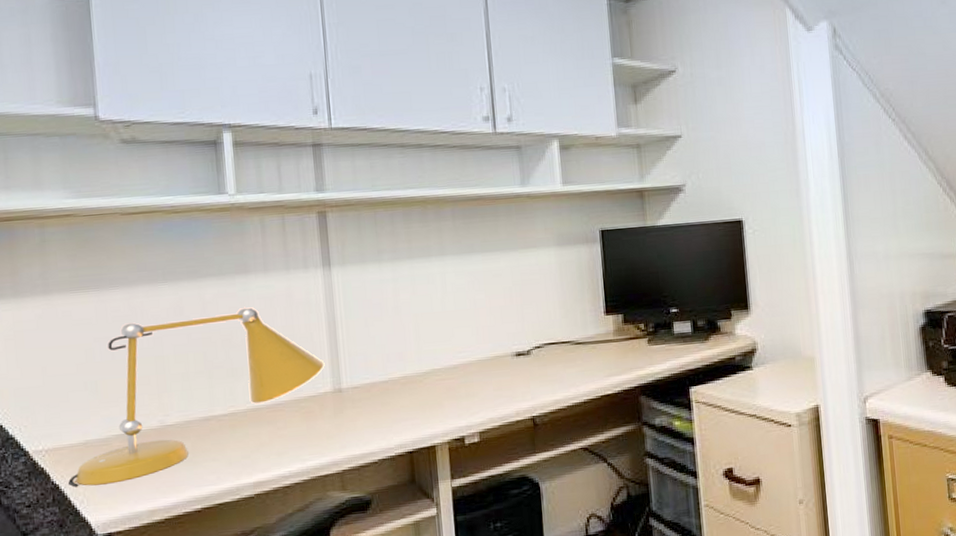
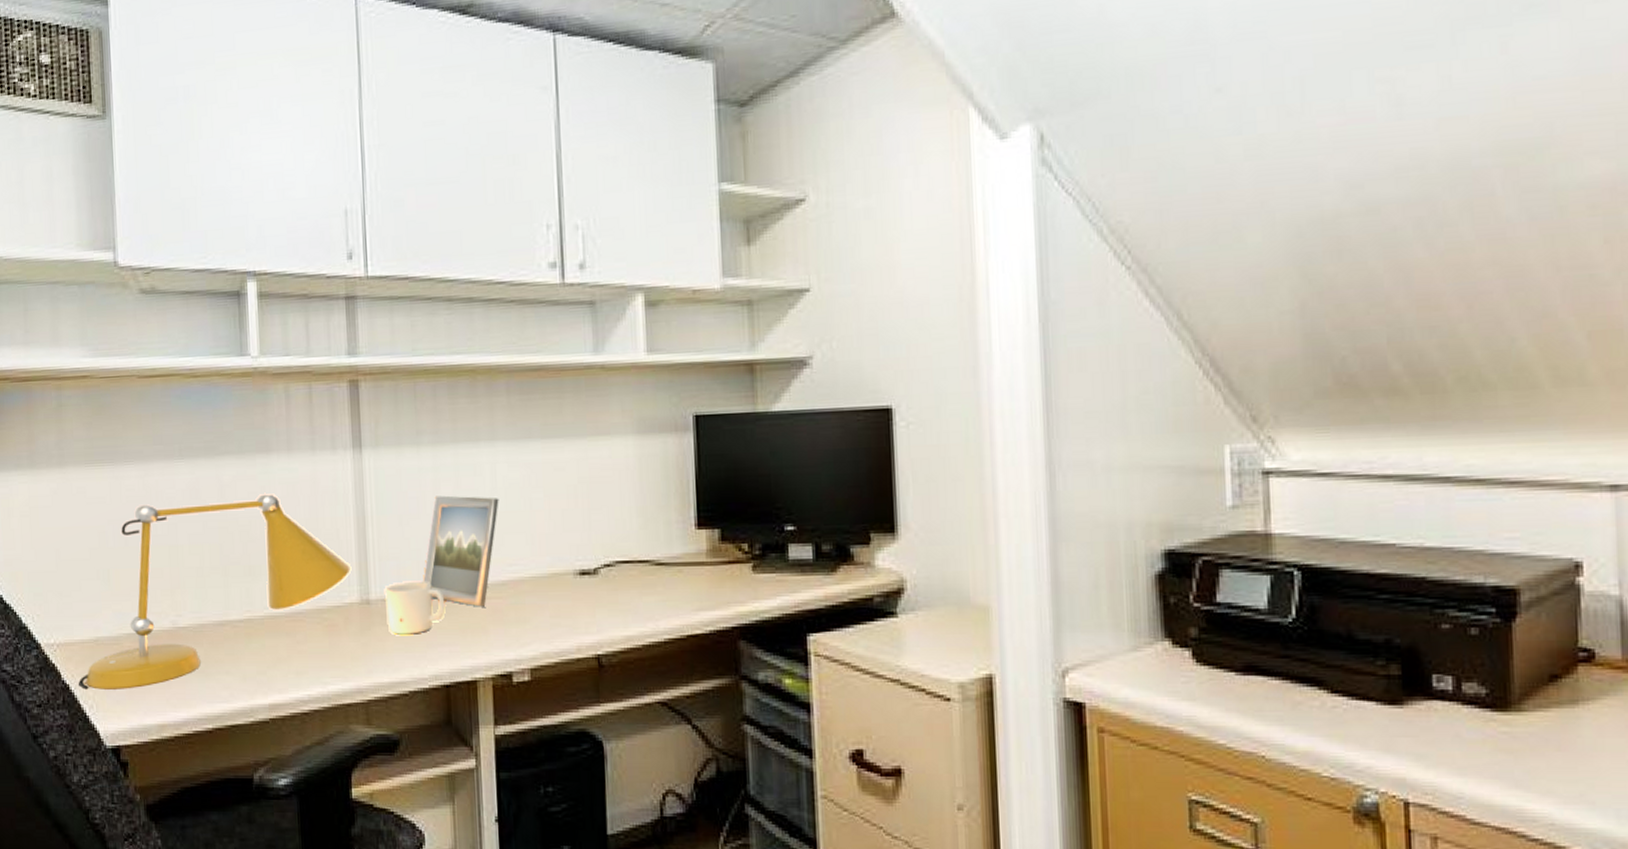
mug: none [355,370,407,415] -> present [385,581,445,635]
picture frame: none [387,300,449,387] -> present [423,495,499,607]

